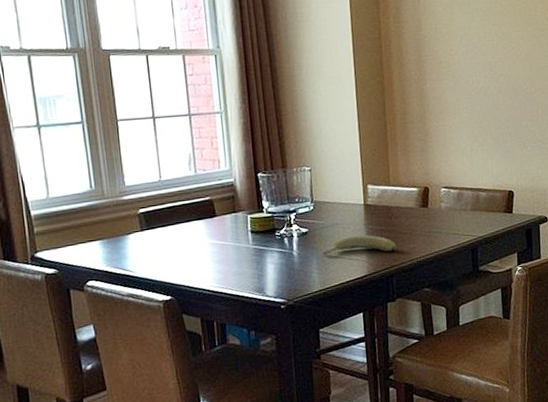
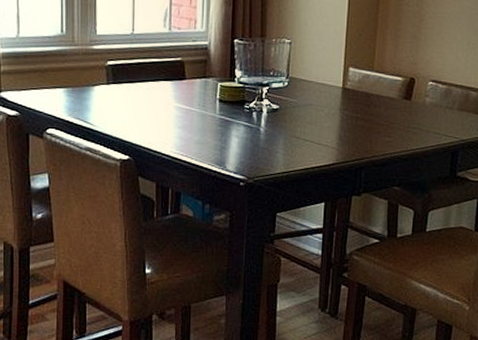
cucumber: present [322,235,397,256] -> none [291,119,371,143]

